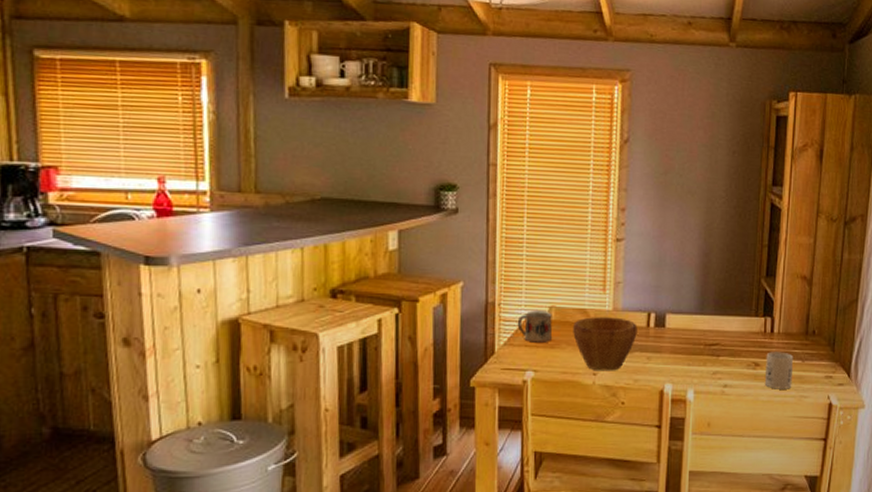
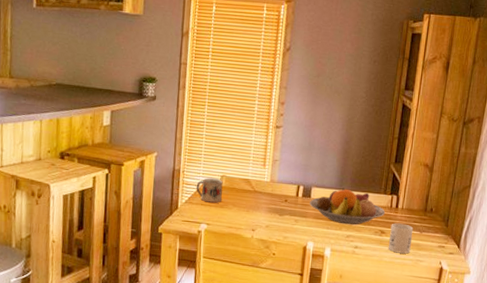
bowl: present [573,317,637,371] -> none [238,186,289,229]
fruit bowl: none [664,311,759,358] -> present [310,187,386,225]

